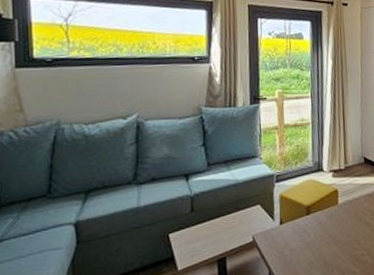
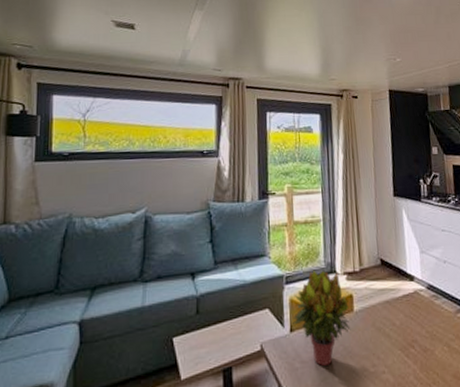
potted plant: none [282,168,335,252] -> present [293,270,351,366]

